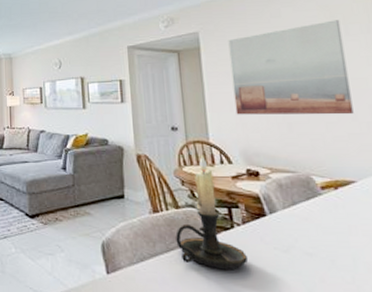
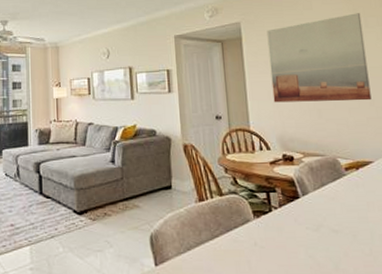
candle holder: present [176,156,249,270] -> none [220,143,285,253]

